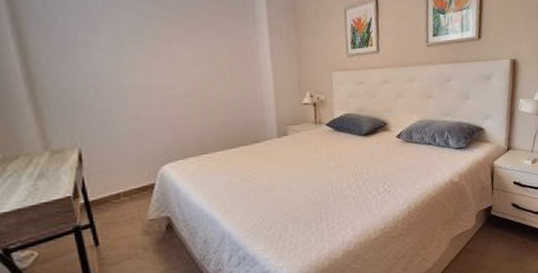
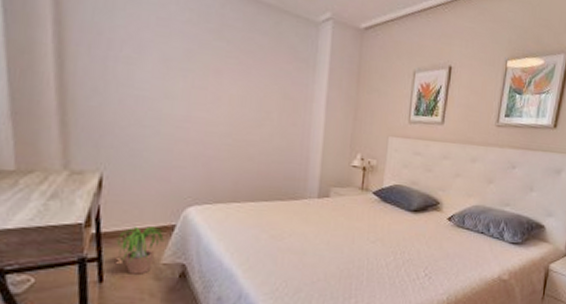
potted plant: none [104,188,148,234] -> present [116,226,166,275]

